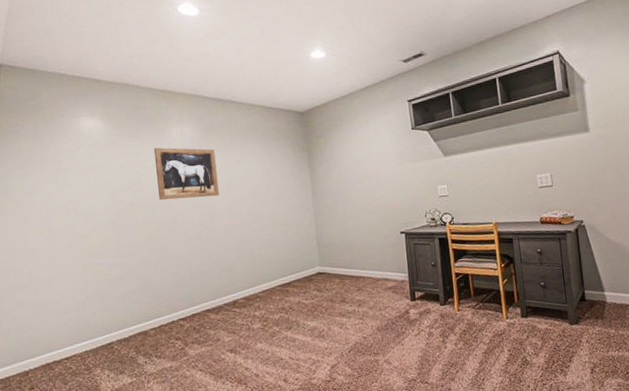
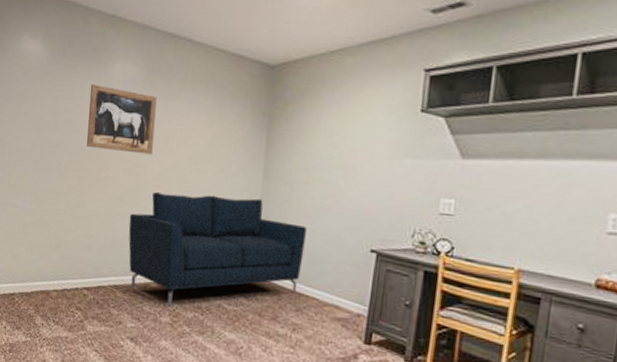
sofa: none [209,212,355,315] -> present [128,191,307,308]

